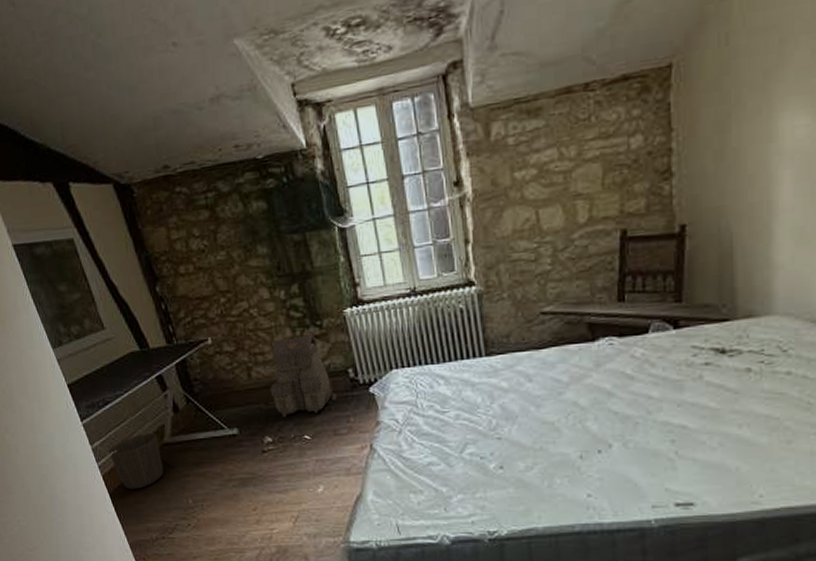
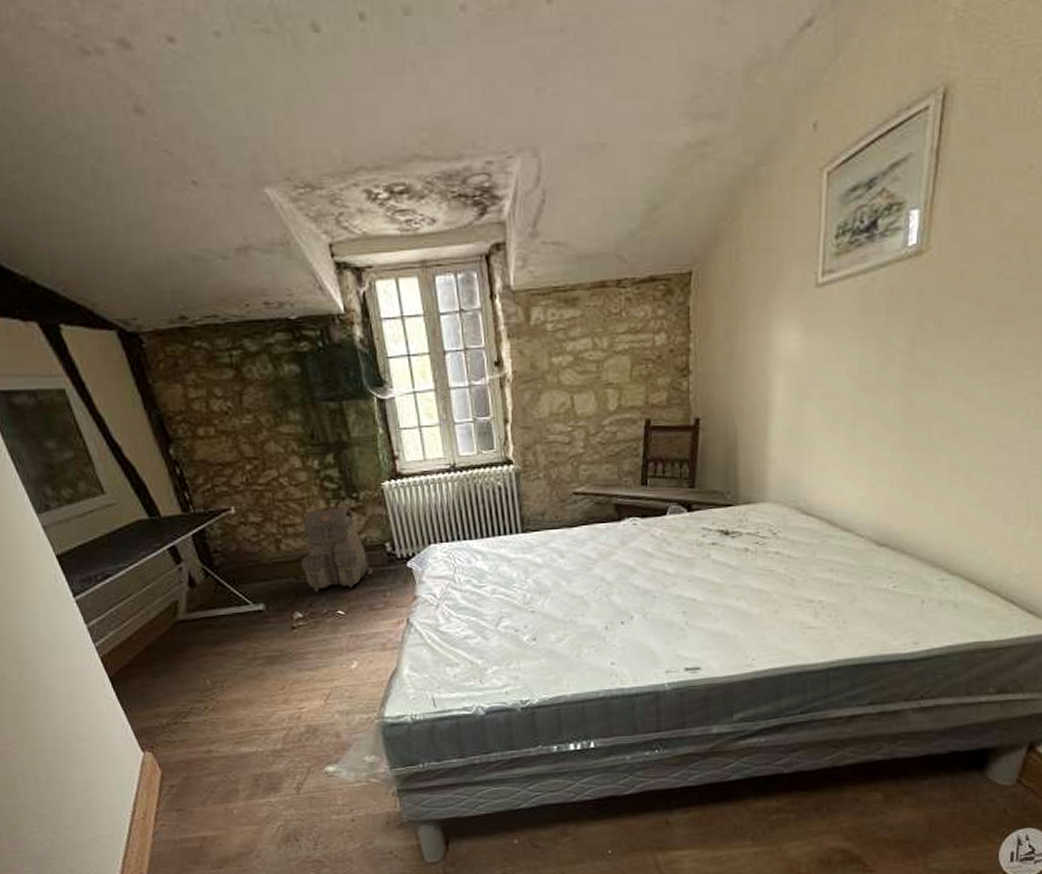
waste basket: present [108,433,164,489] -> none [107,610,177,672]

